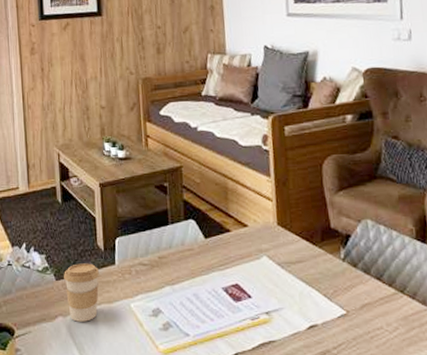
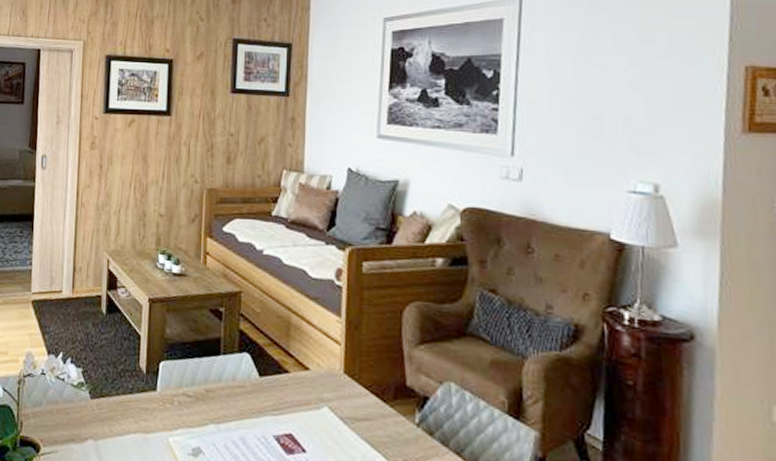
coffee cup: present [64,263,100,322] -> none [99,383,139,450]

